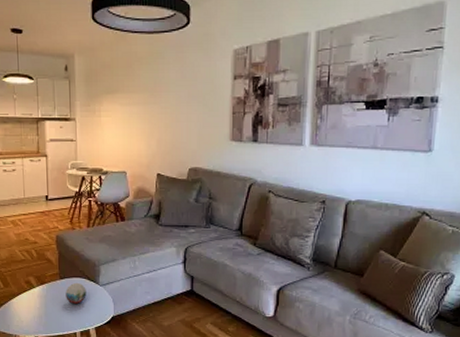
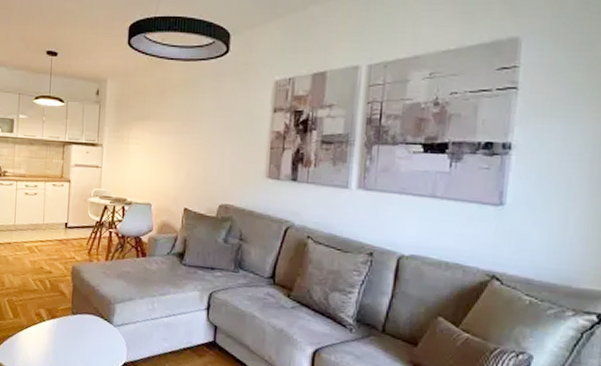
decorative orb: present [65,282,86,305] -> none [76,320,99,345]

